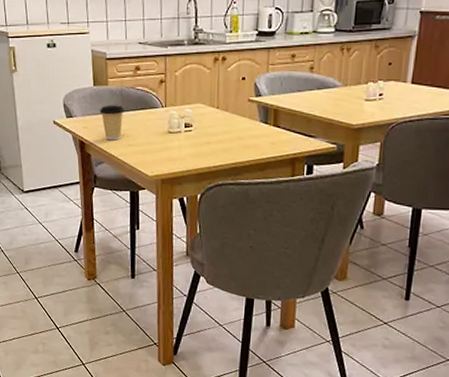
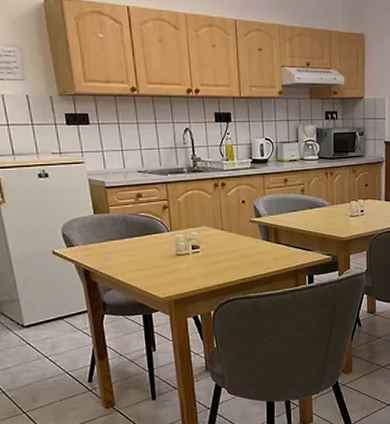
coffee cup: present [100,105,125,141] -> none [103,232,130,267]

